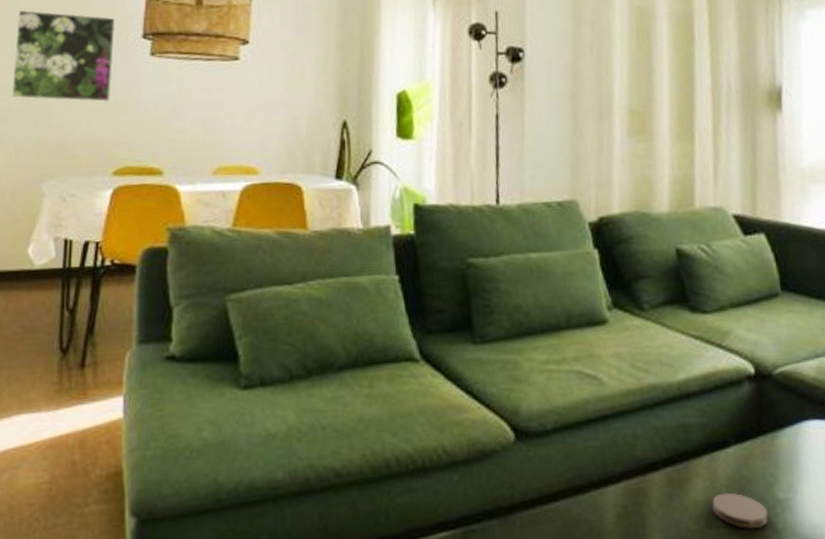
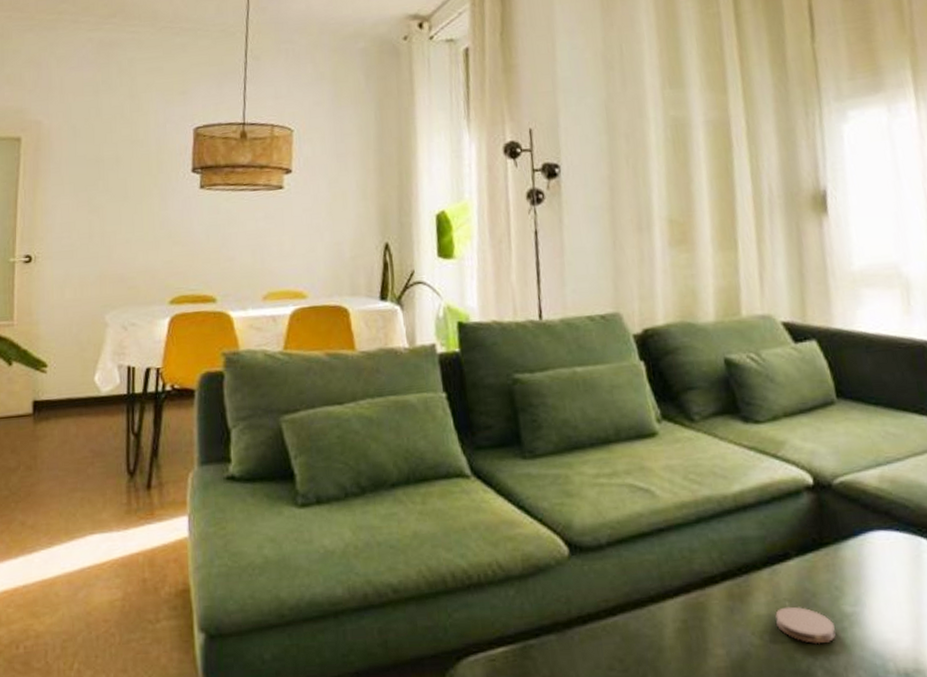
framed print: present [11,9,116,102] -> none [74,150,167,235]

